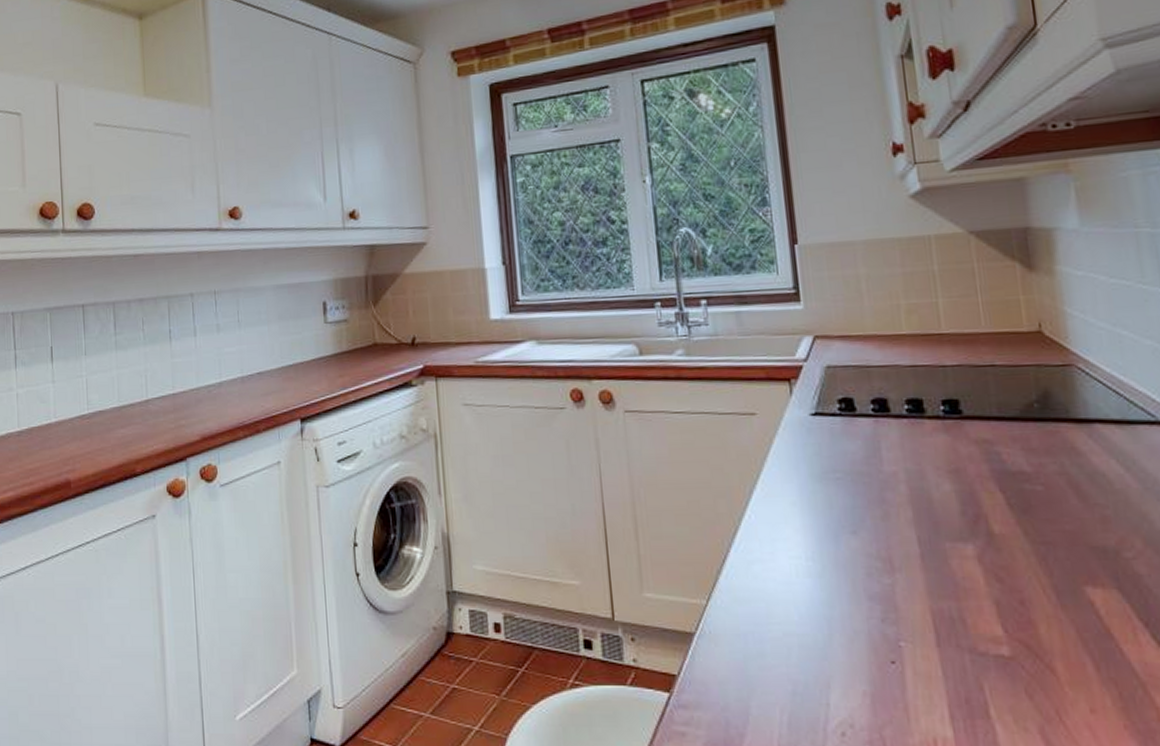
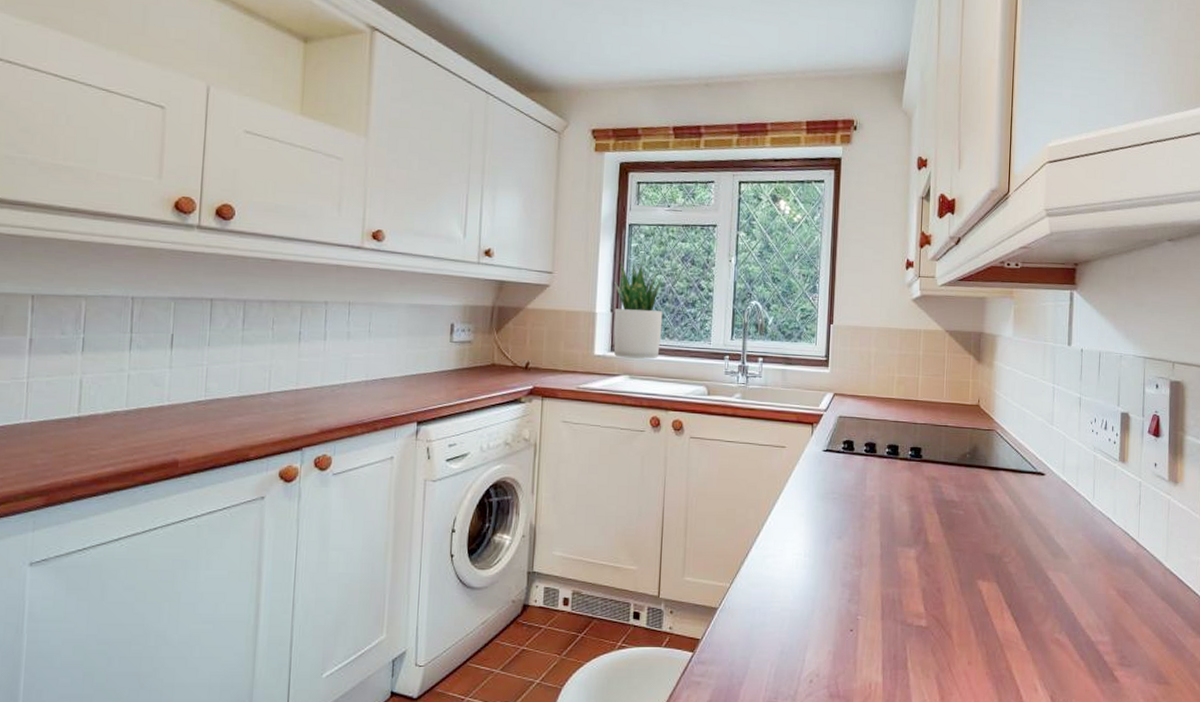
planter: none [502,199,570,320] -> present [613,261,663,359]

